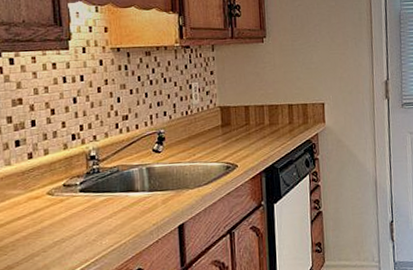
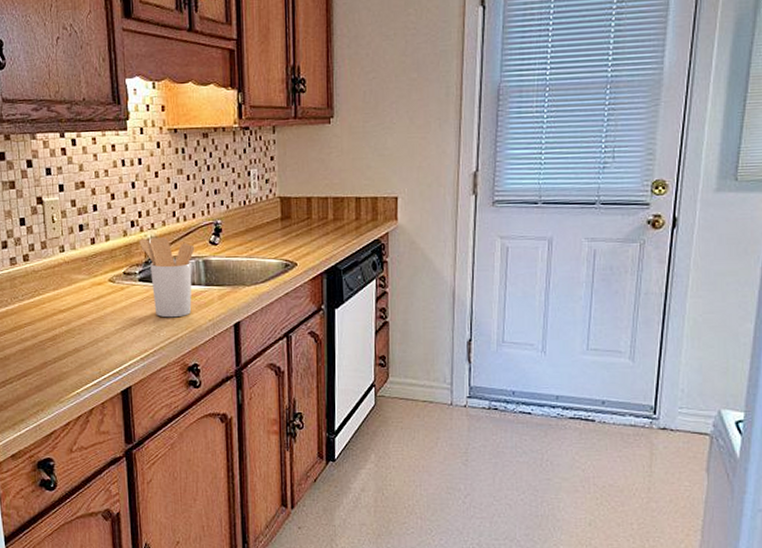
utensil holder: none [80,148,138,226] -> present [139,237,195,318]

